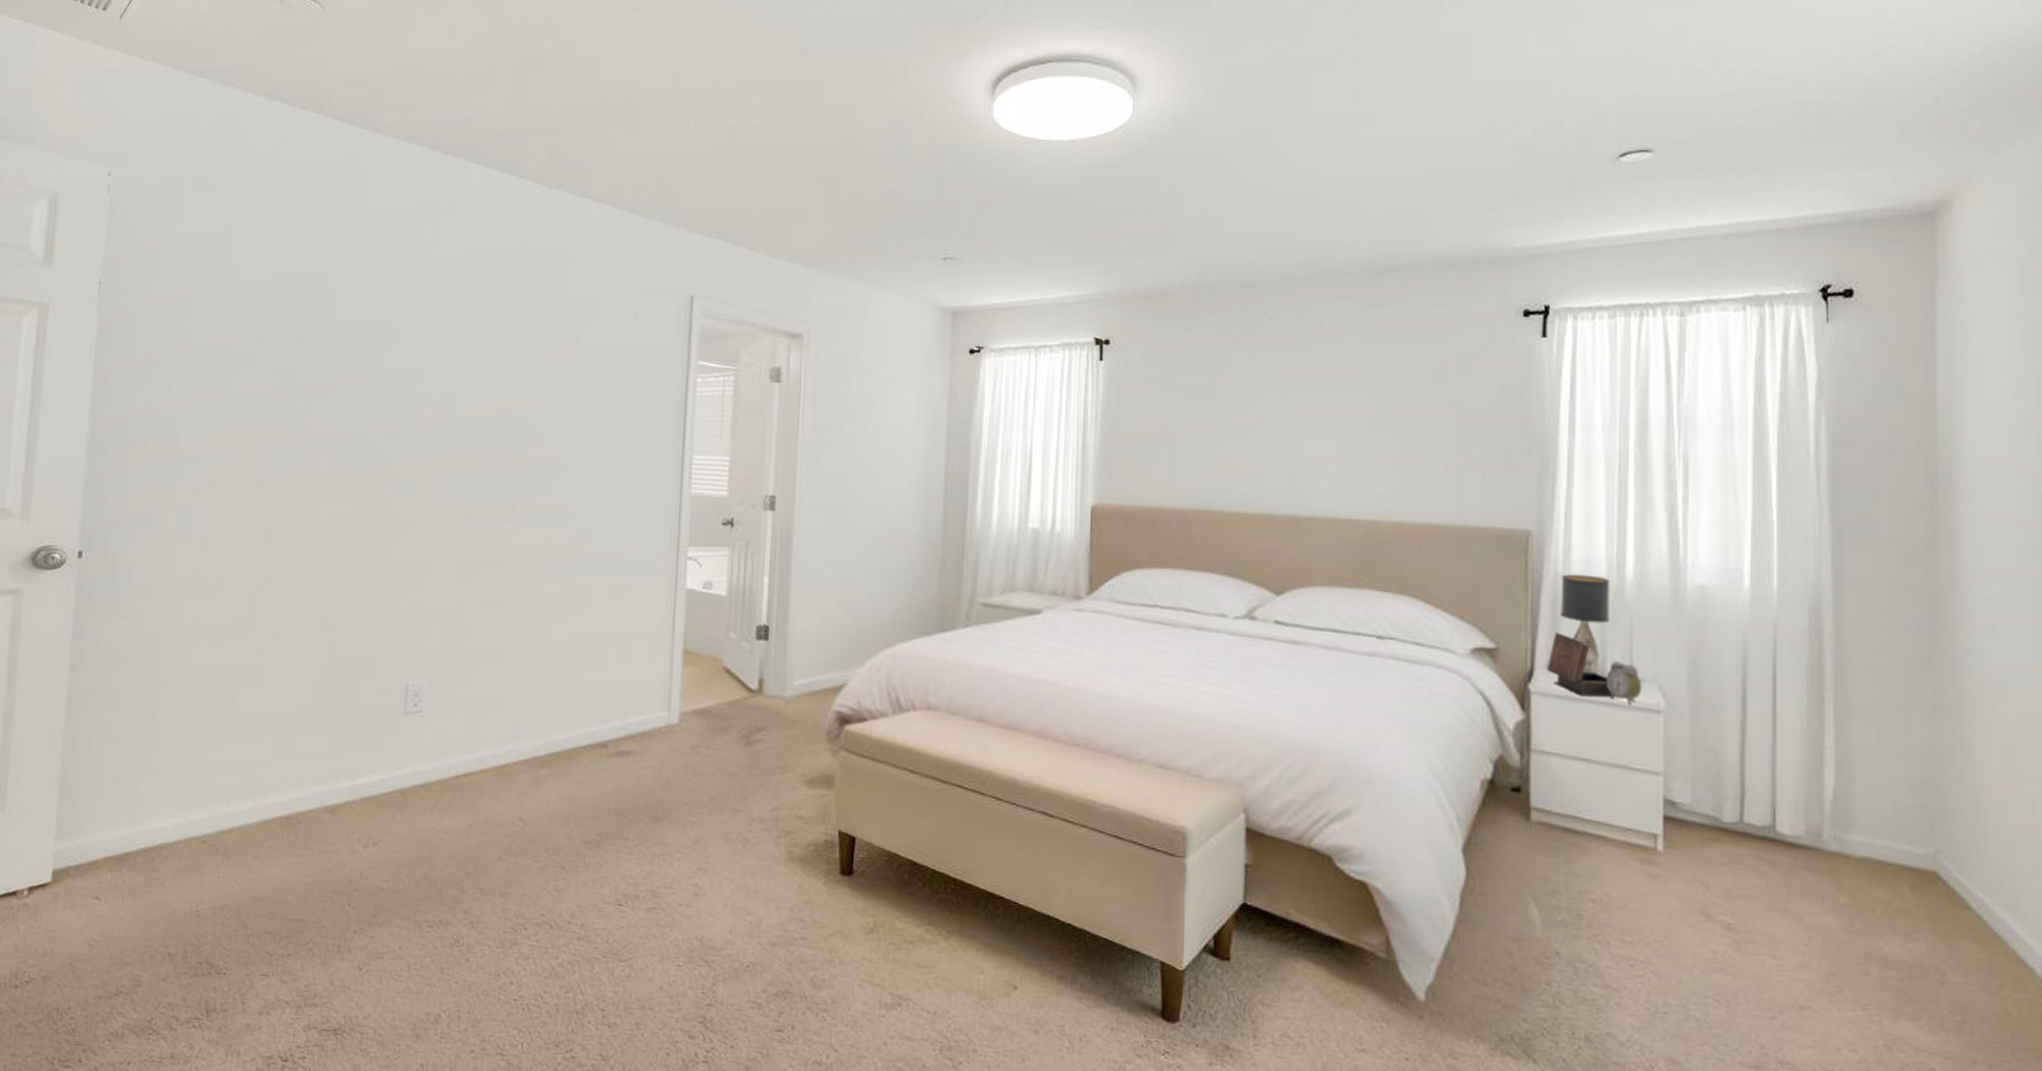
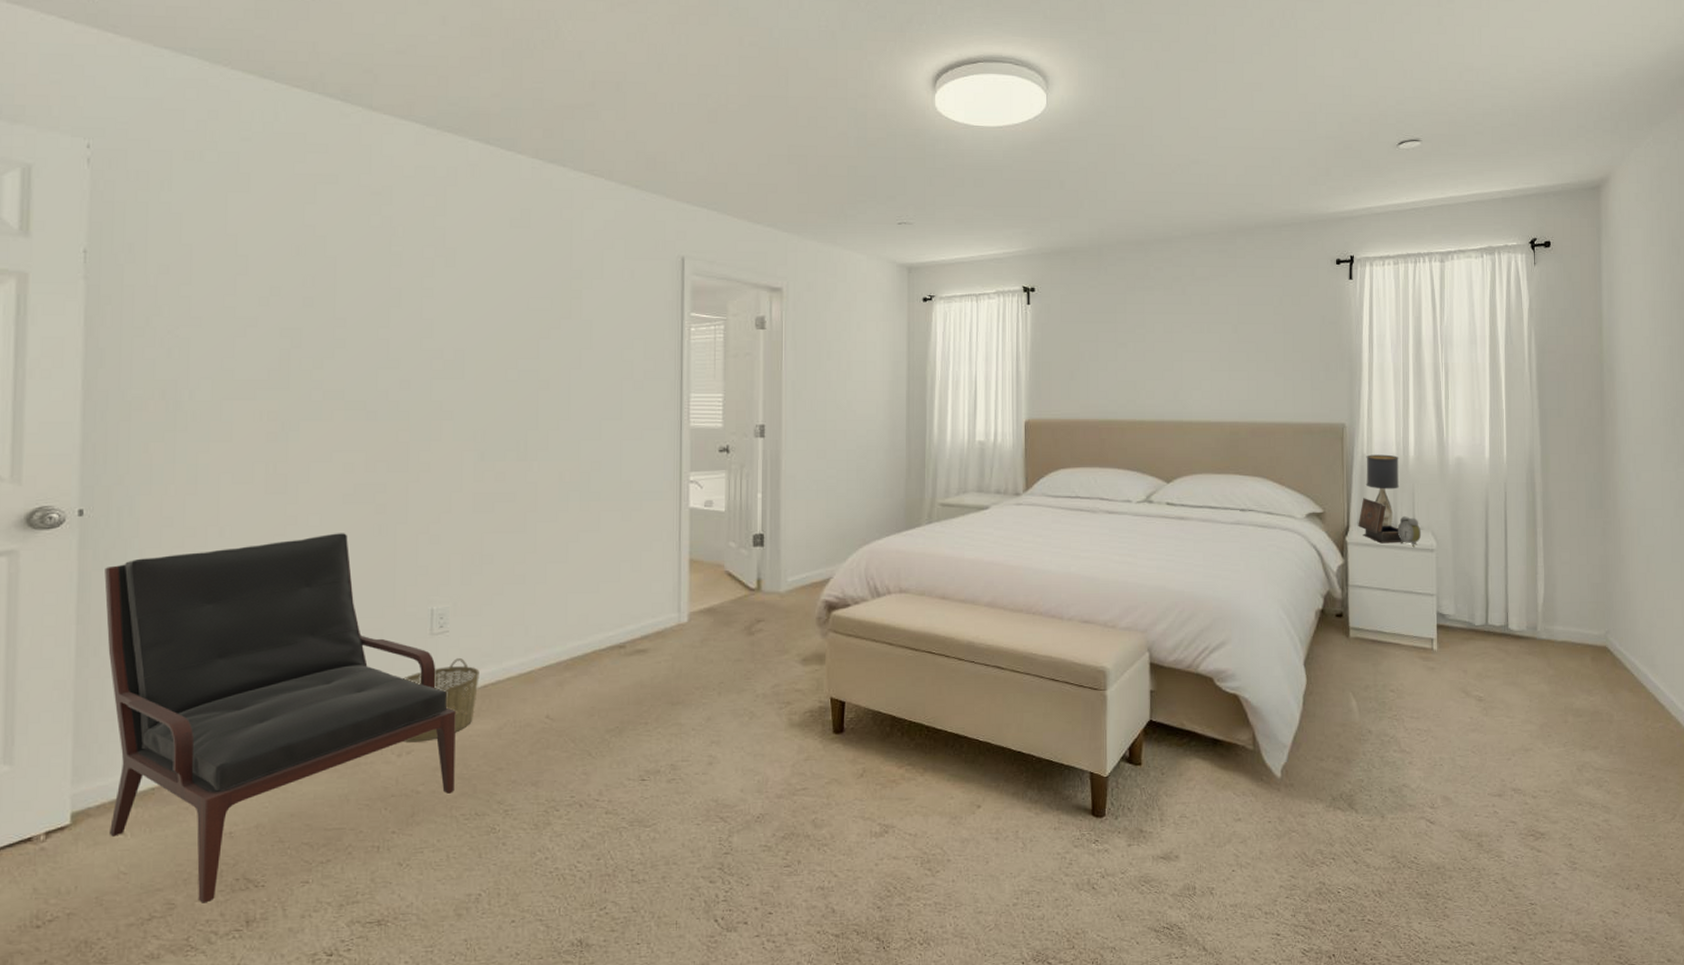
armchair: none [86,592,425,984] -> present [104,533,456,903]
basket: none [372,742,452,833] -> present [403,658,480,743]

